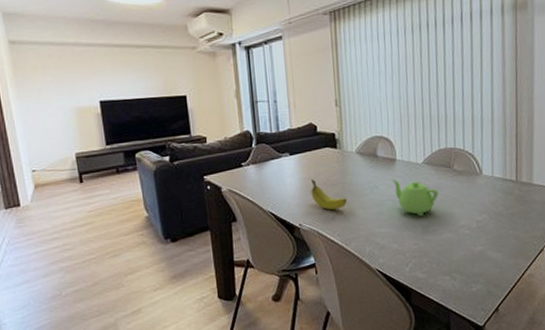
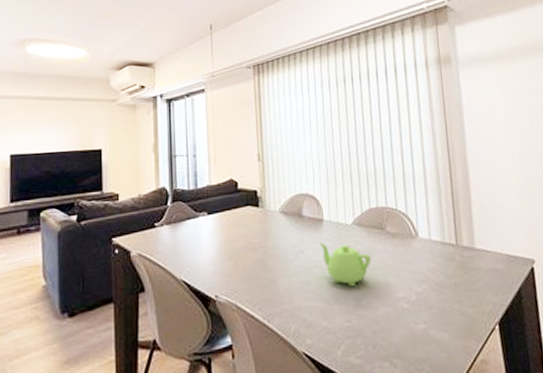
fruit: present [311,179,347,210] -> none [229,242,269,278]

